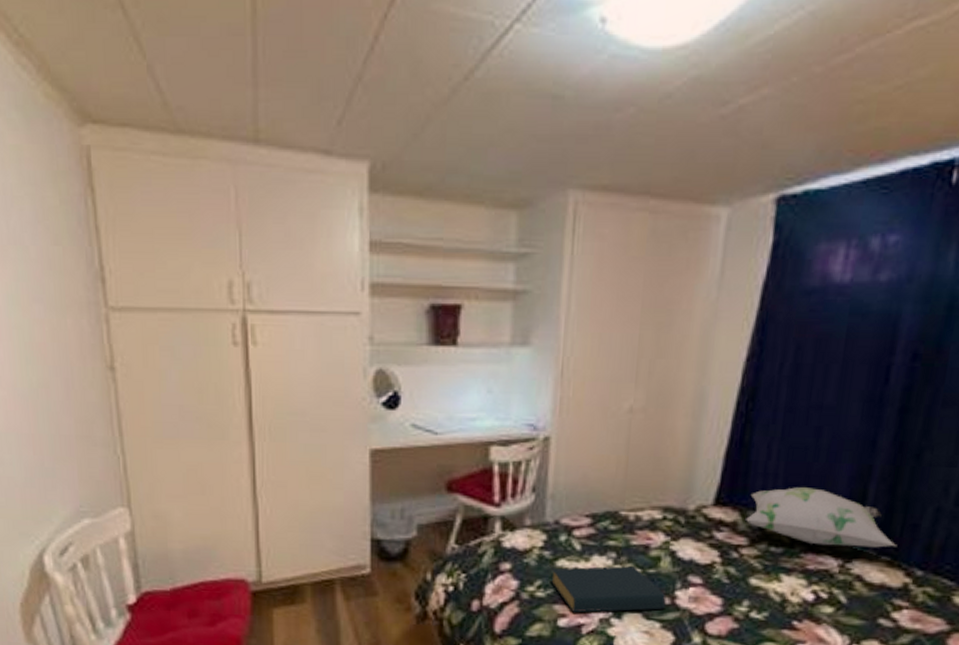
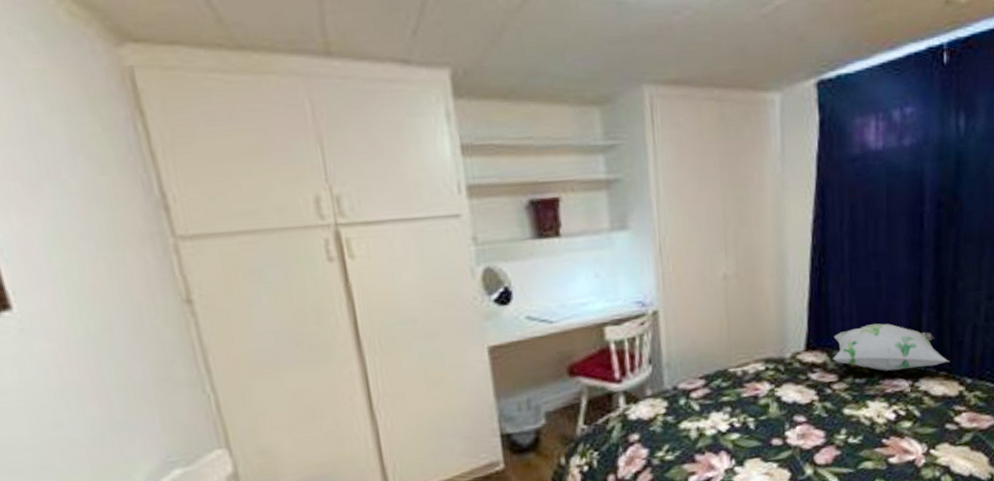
hardback book: present [551,566,667,613] -> none [677,416,779,469]

